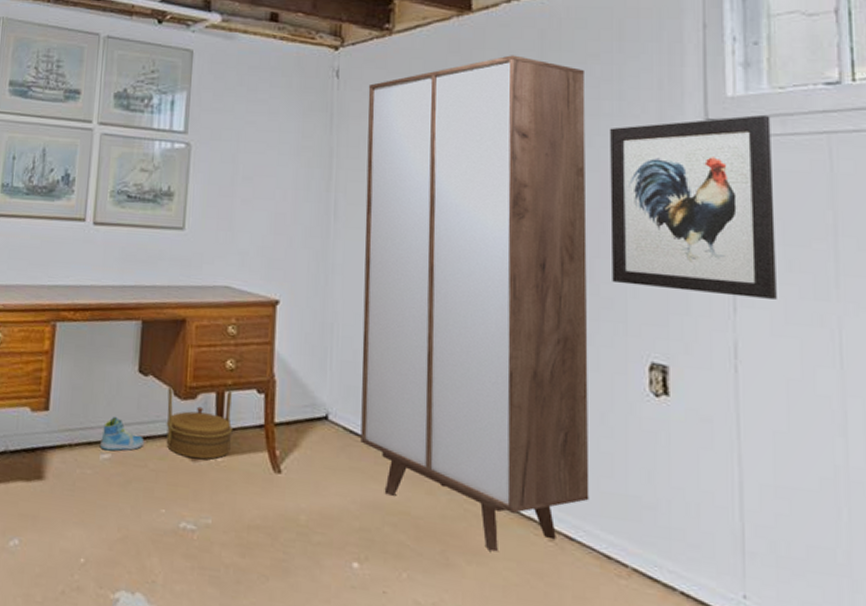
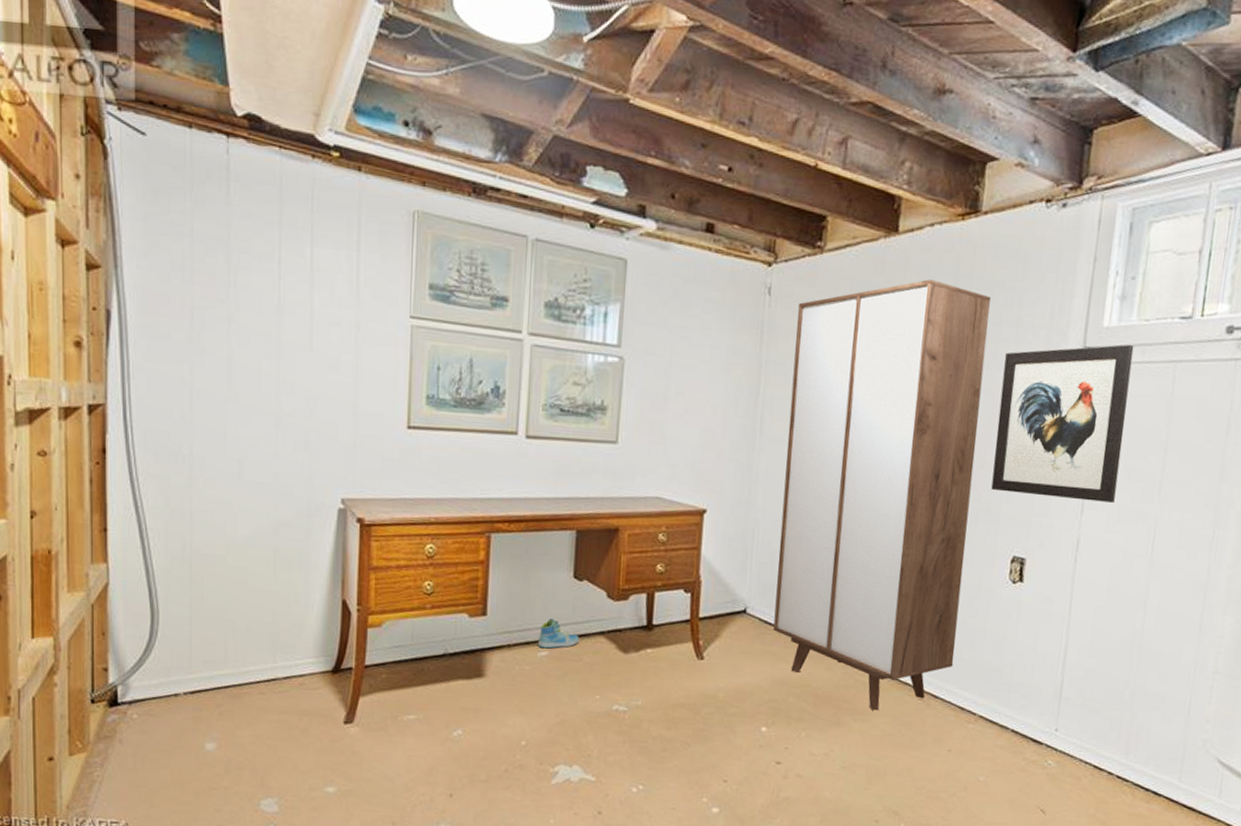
basket: present [166,388,233,460] -> none [600,591,662,652]

